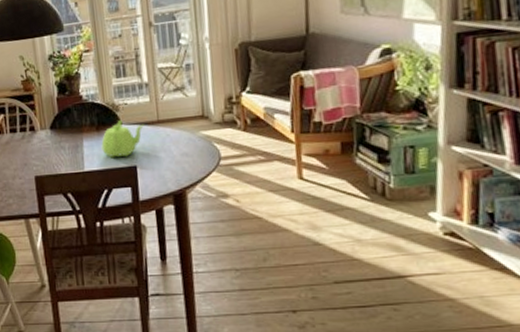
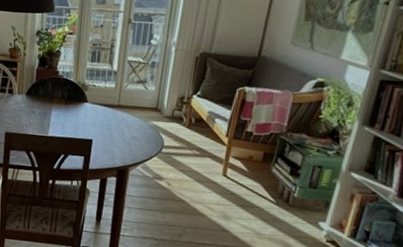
teapot: present [101,119,144,158] -> none [66,98,106,130]

